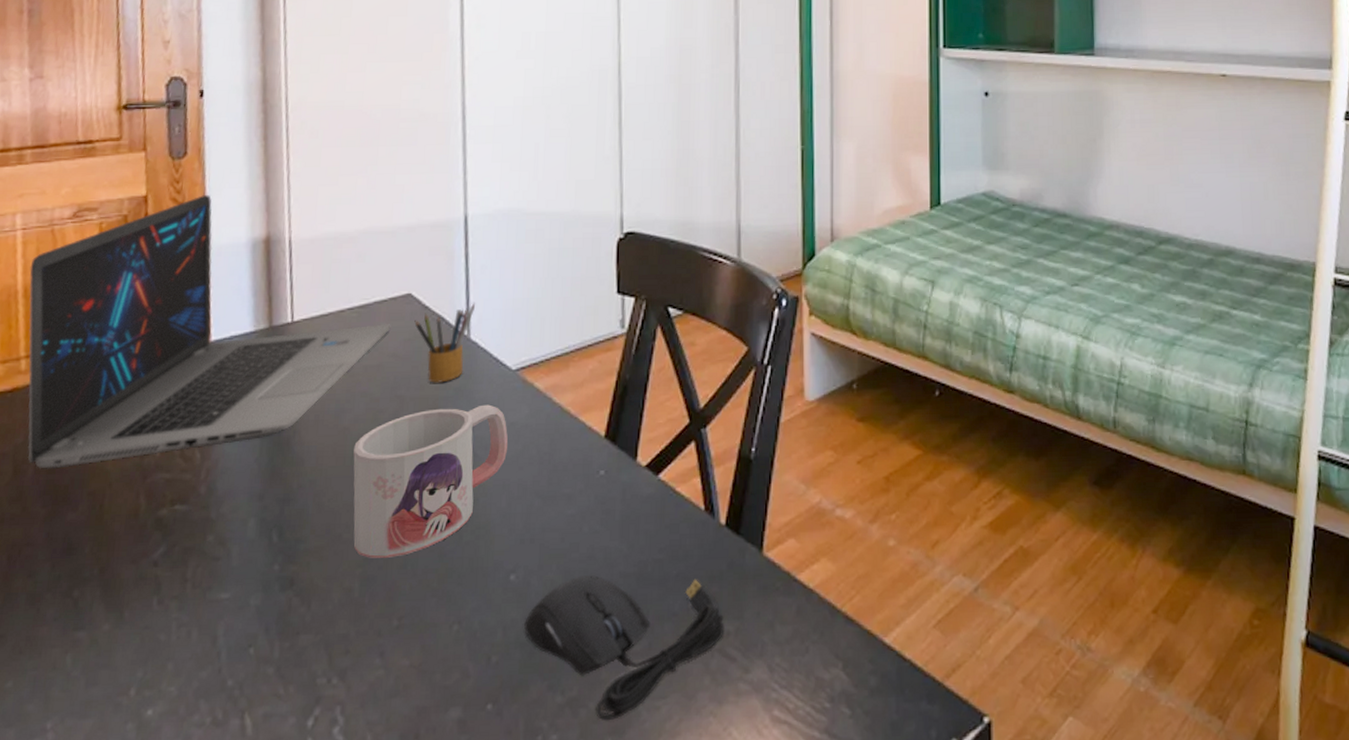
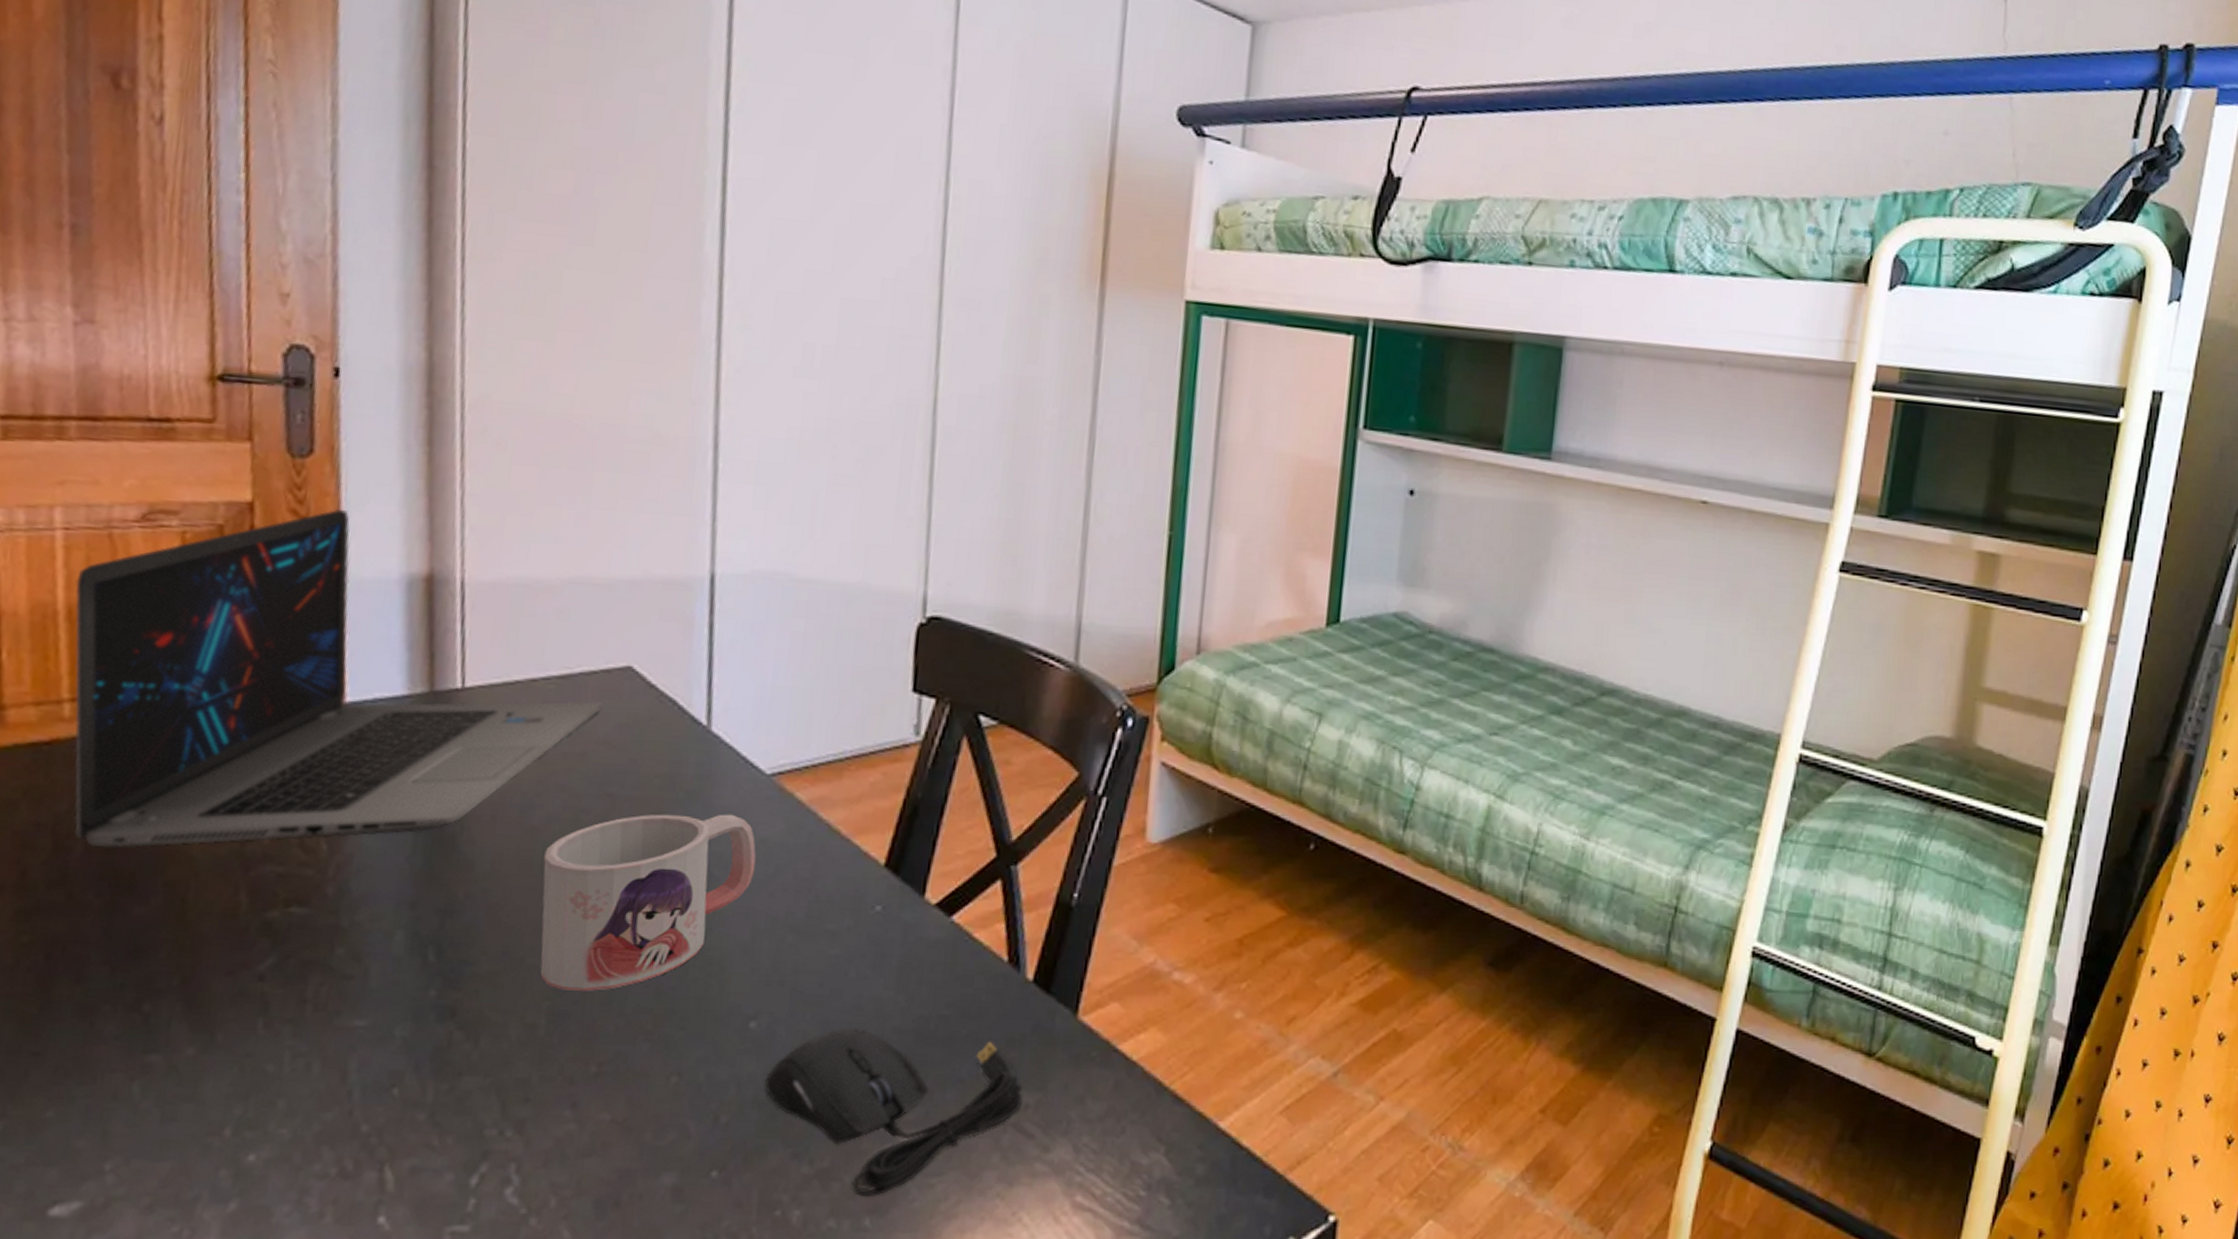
pencil box: present [414,302,476,383] -> none [635,685,721,782]

